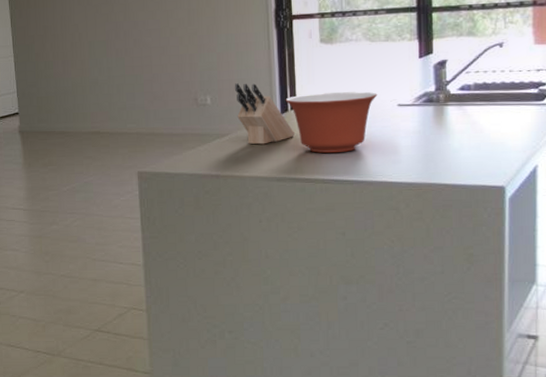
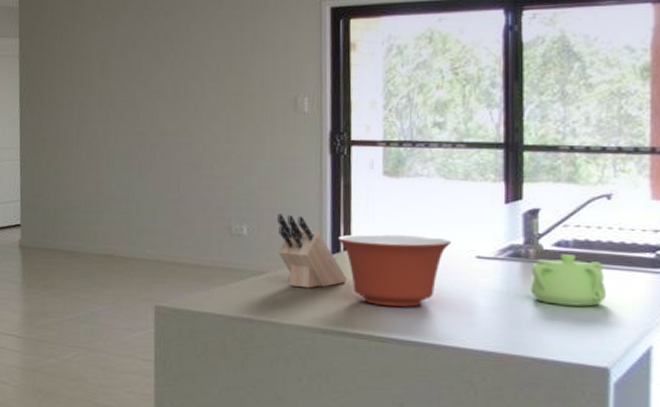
teapot: none [441,96,501,139] -> present [530,254,606,307]

